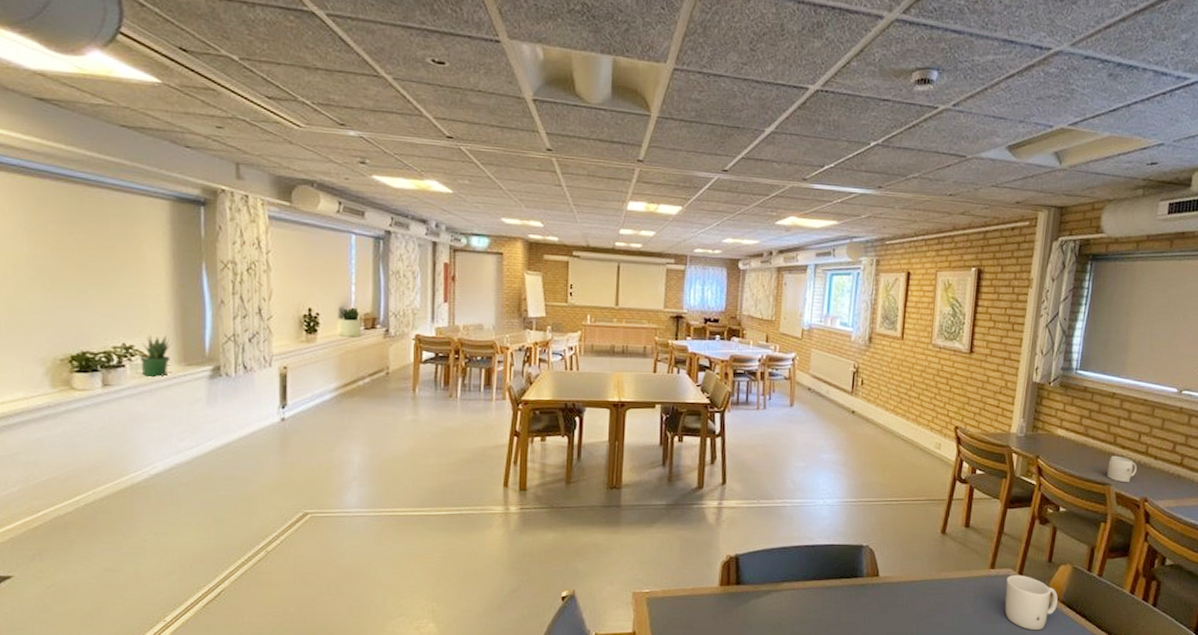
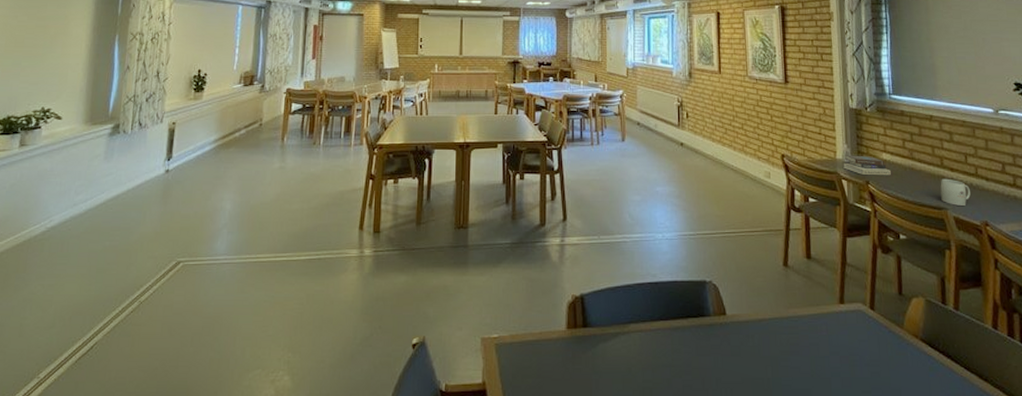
planter: present [140,335,172,377] -> none [54,99,83,136]
planter: present [339,307,363,338] -> none [222,67,242,95]
mug: present [1004,574,1059,631] -> none [858,309,918,374]
books: none [1016,429,1064,451] -> present [843,155,892,176]

